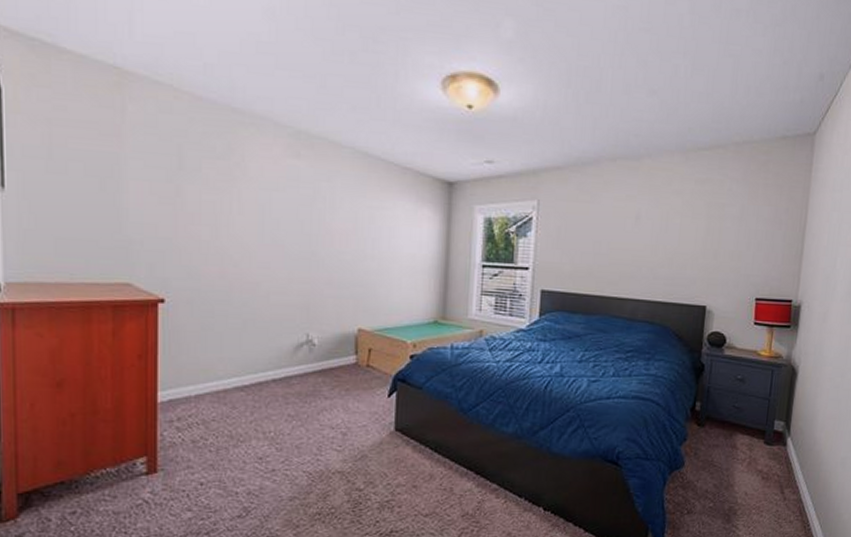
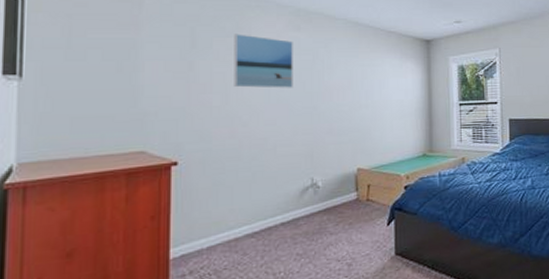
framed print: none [224,156,292,227] -> present [234,34,293,89]

